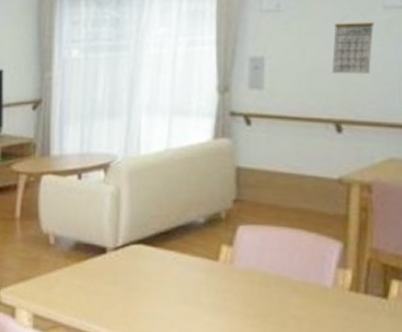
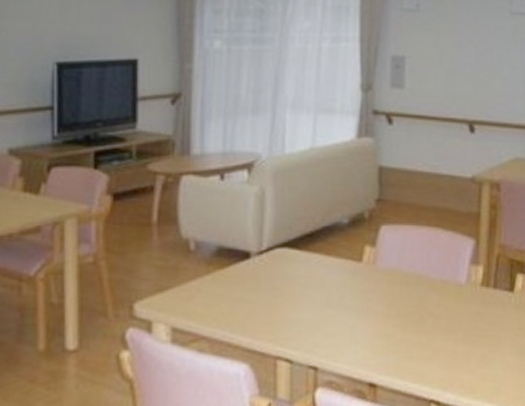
calendar: present [331,21,375,74] -> none [465,26,503,76]

